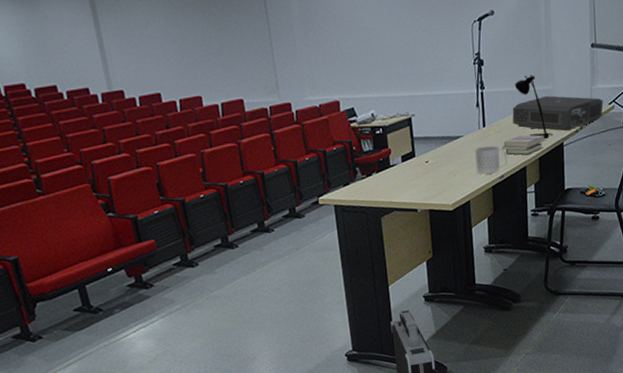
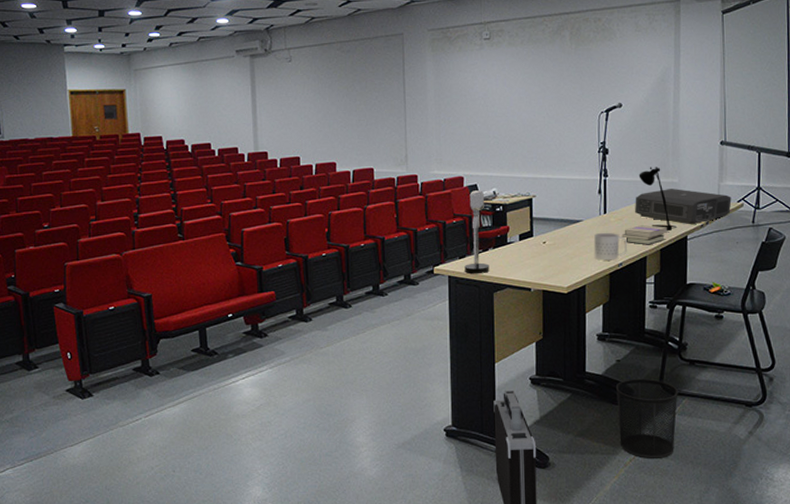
microphone: none [347,114,375,201] -> present [464,190,489,273]
waste bin: none [505,283,562,356] -> present [616,378,678,459]

